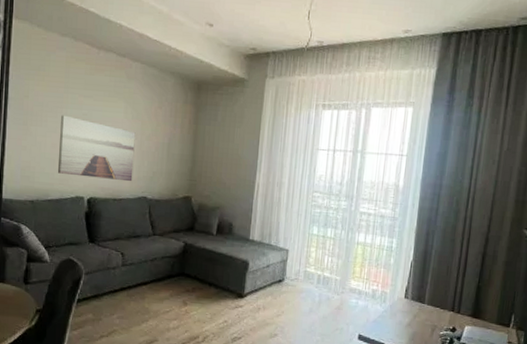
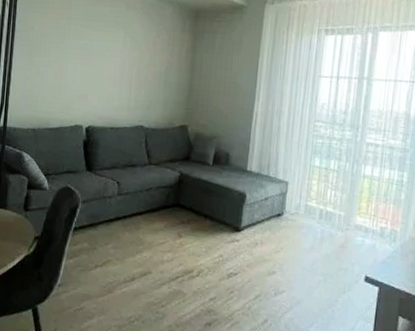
wall art: present [57,115,136,182] -> none [58,45,134,111]

